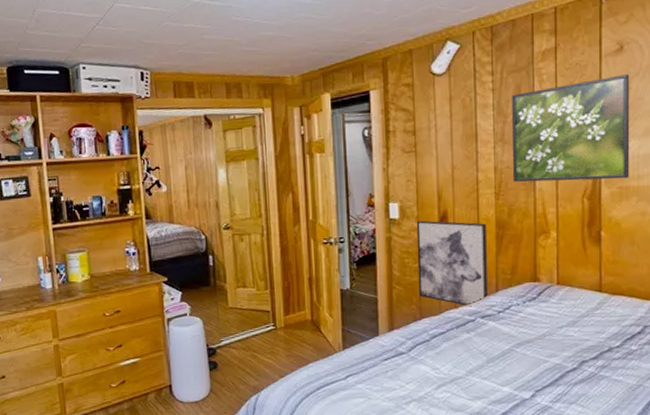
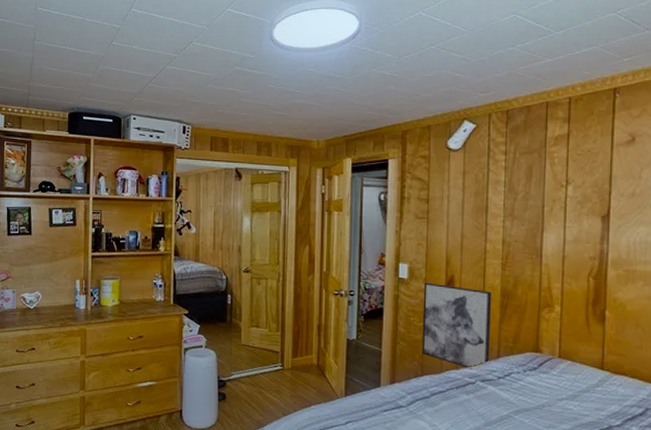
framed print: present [511,74,630,183] -> none [519,164,641,263]

